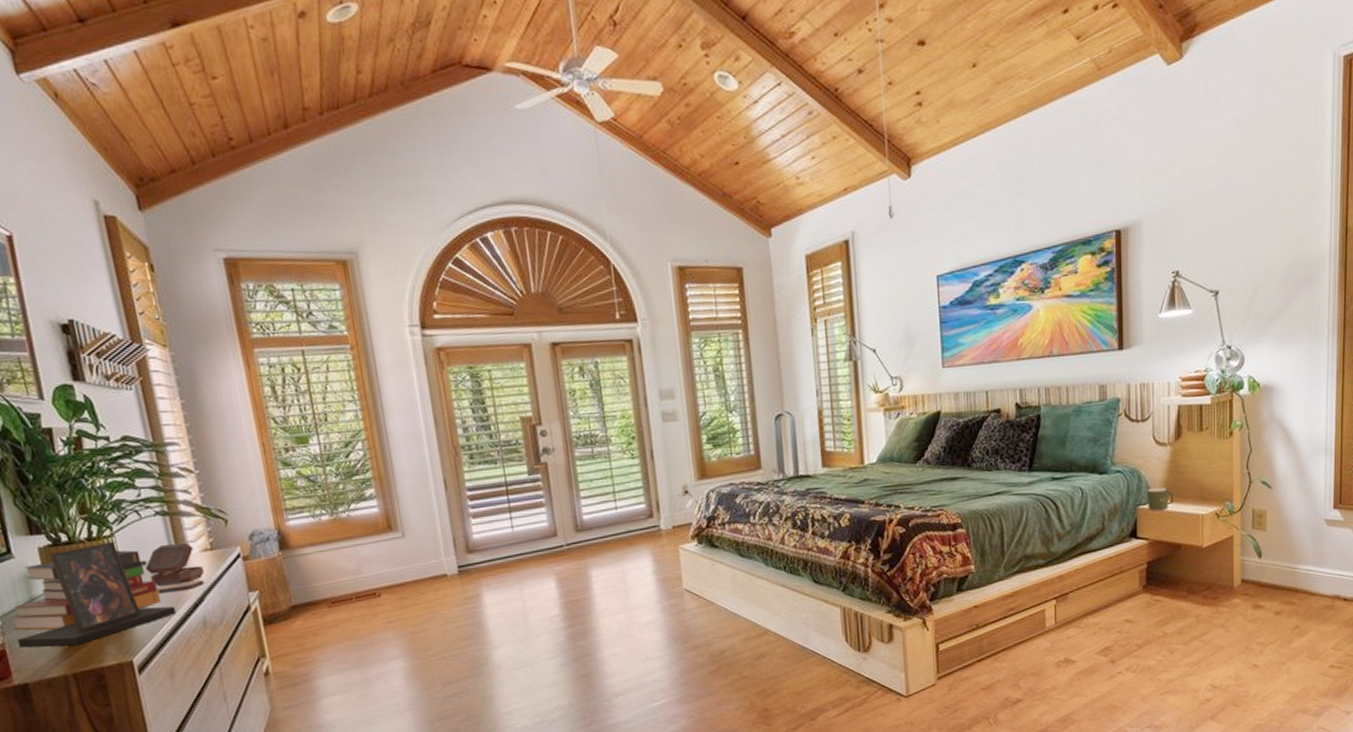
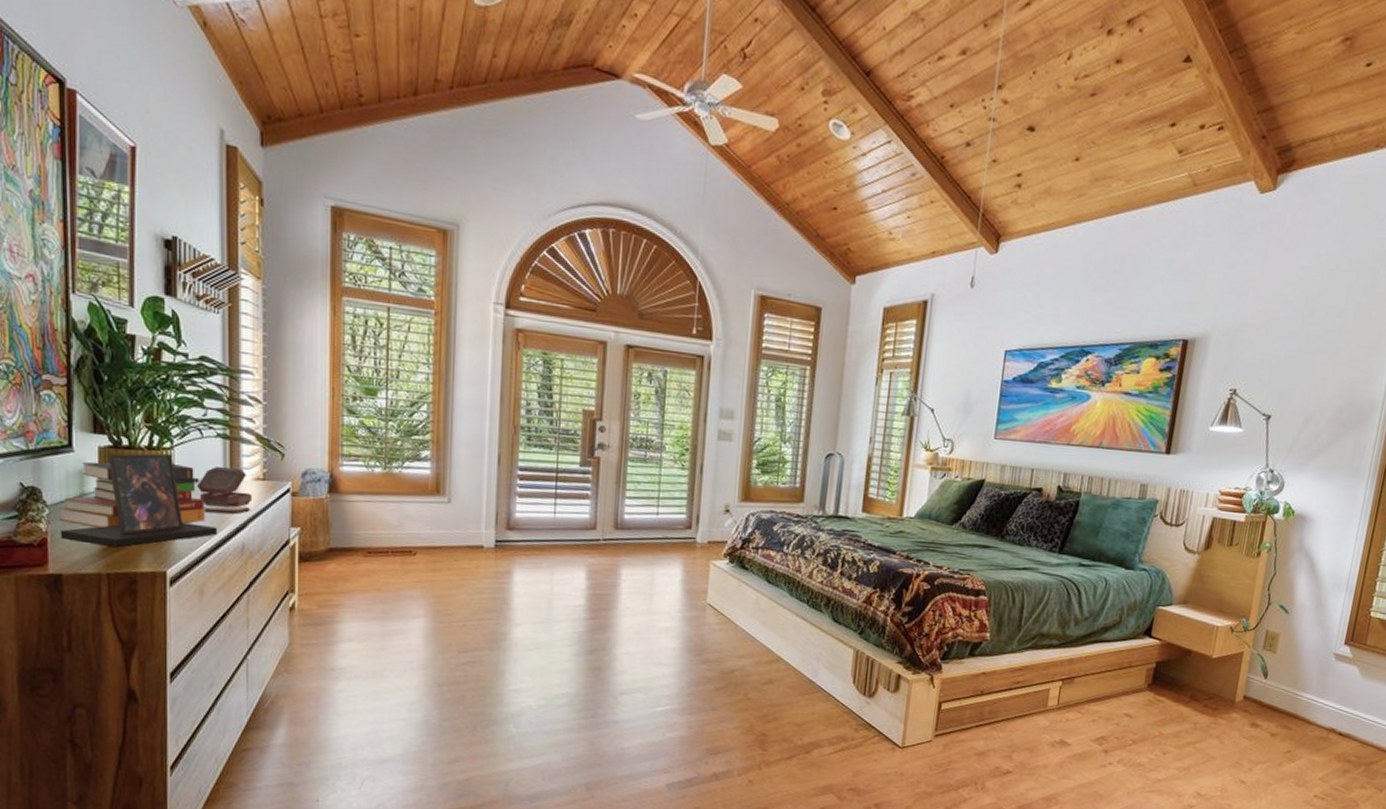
mug: present [1146,487,1174,512] -> none [1166,591,1194,616]

